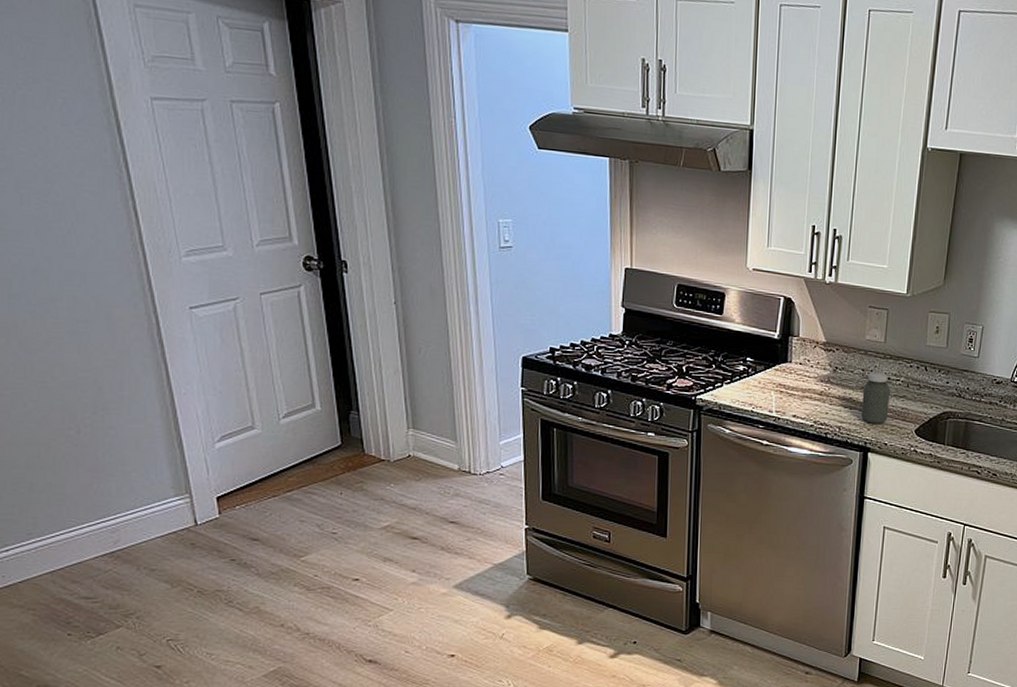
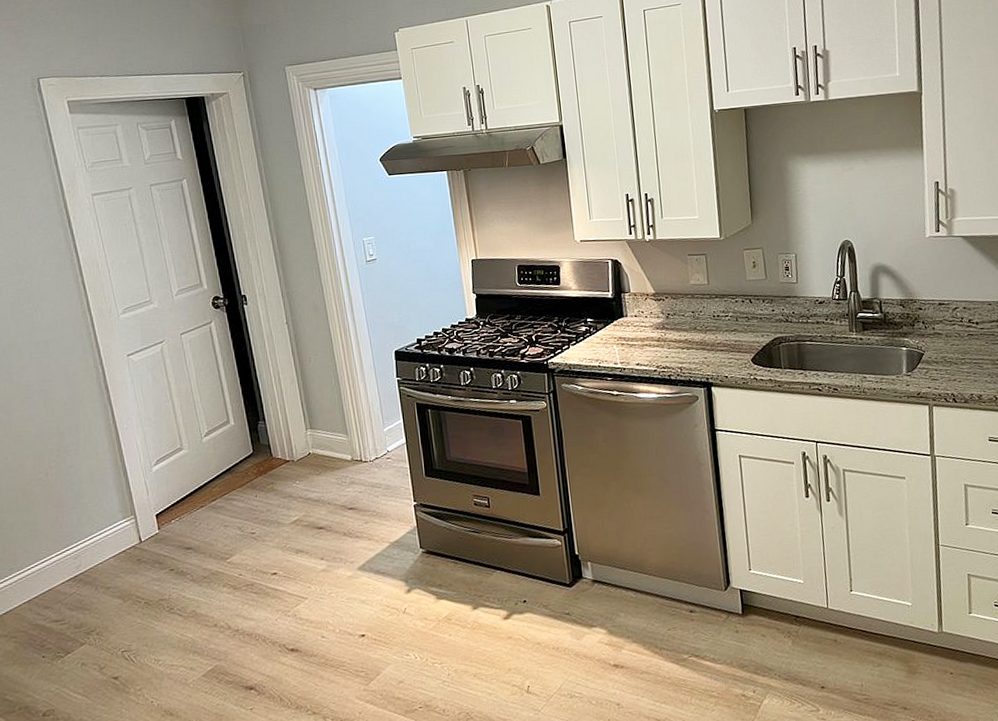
jar: present [861,372,890,424] -> none [696,311,724,360]

